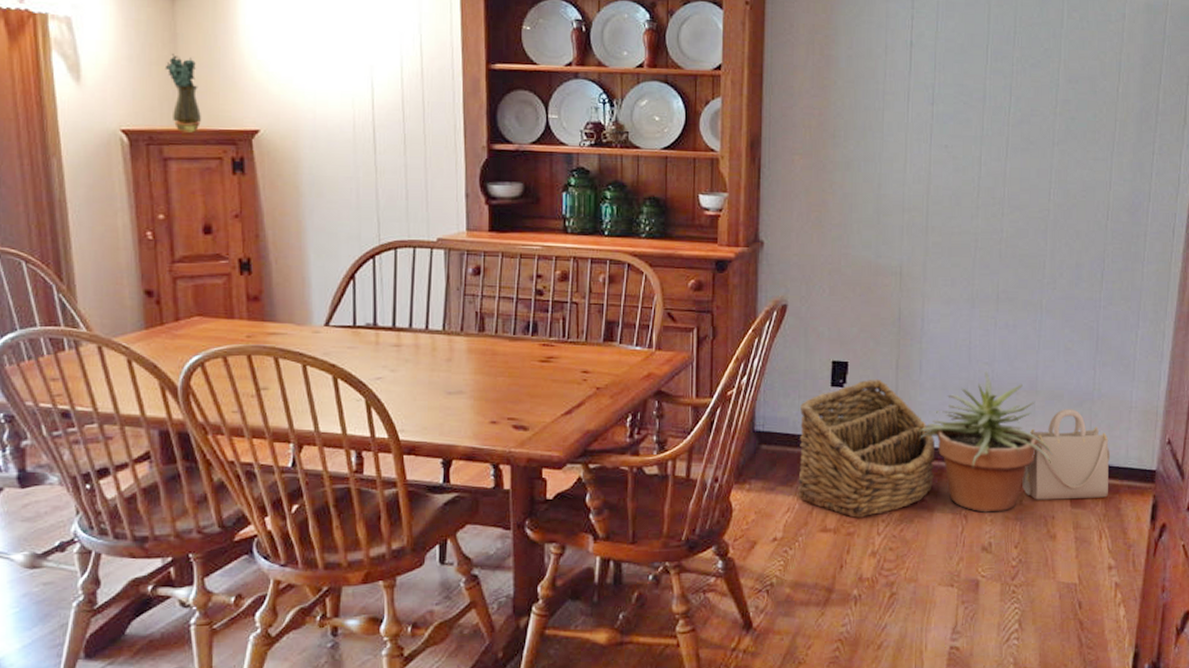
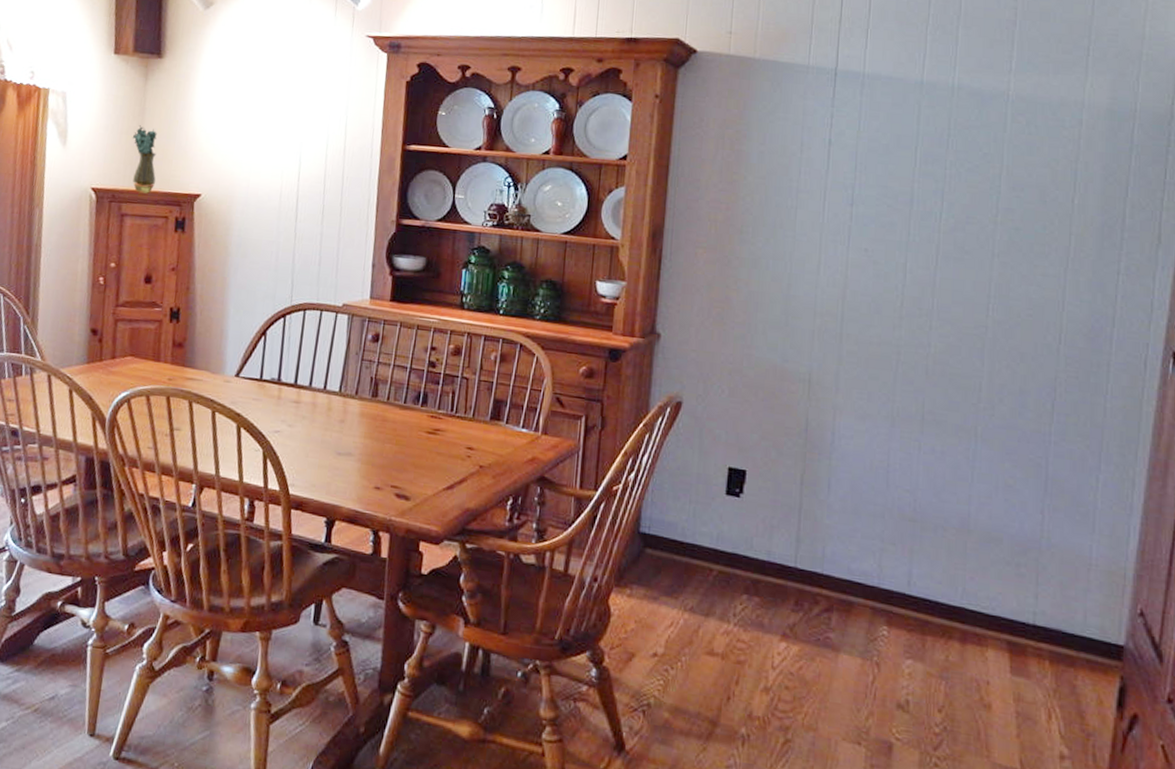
basket: present [798,379,936,518] -> none [683,492,844,646]
potted plant: present [919,371,1052,513] -> none [824,499,988,666]
handbag: present [1022,409,1110,500] -> none [949,555,1062,670]

